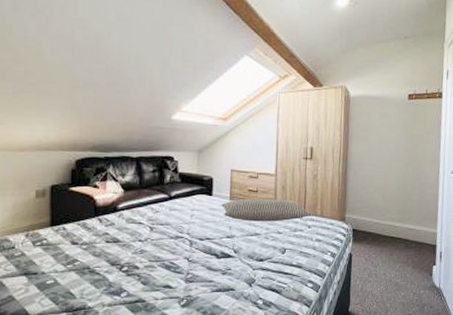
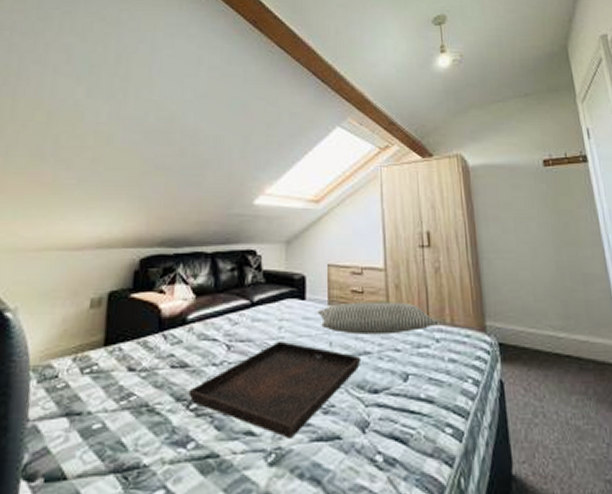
serving tray: none [121,225,253,290] -> present [188,340,362,438]

